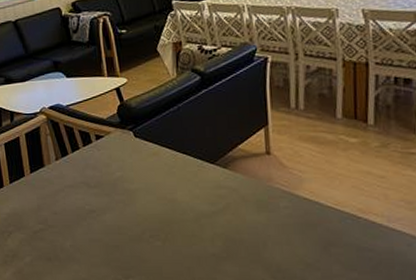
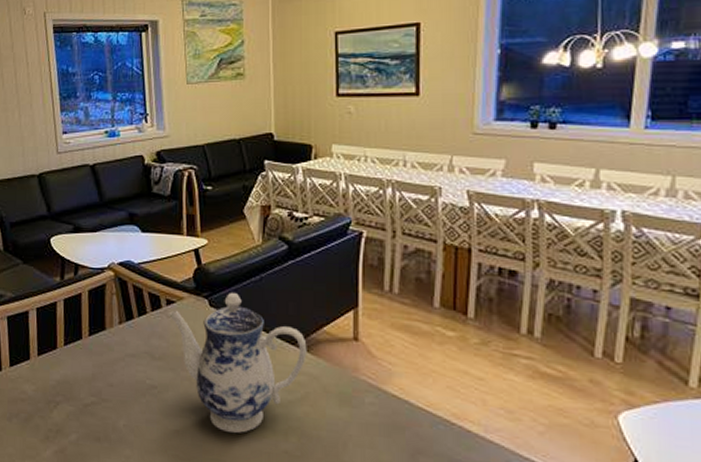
teapot: none [98,123,226,243] -> present [168,293,307,433]

